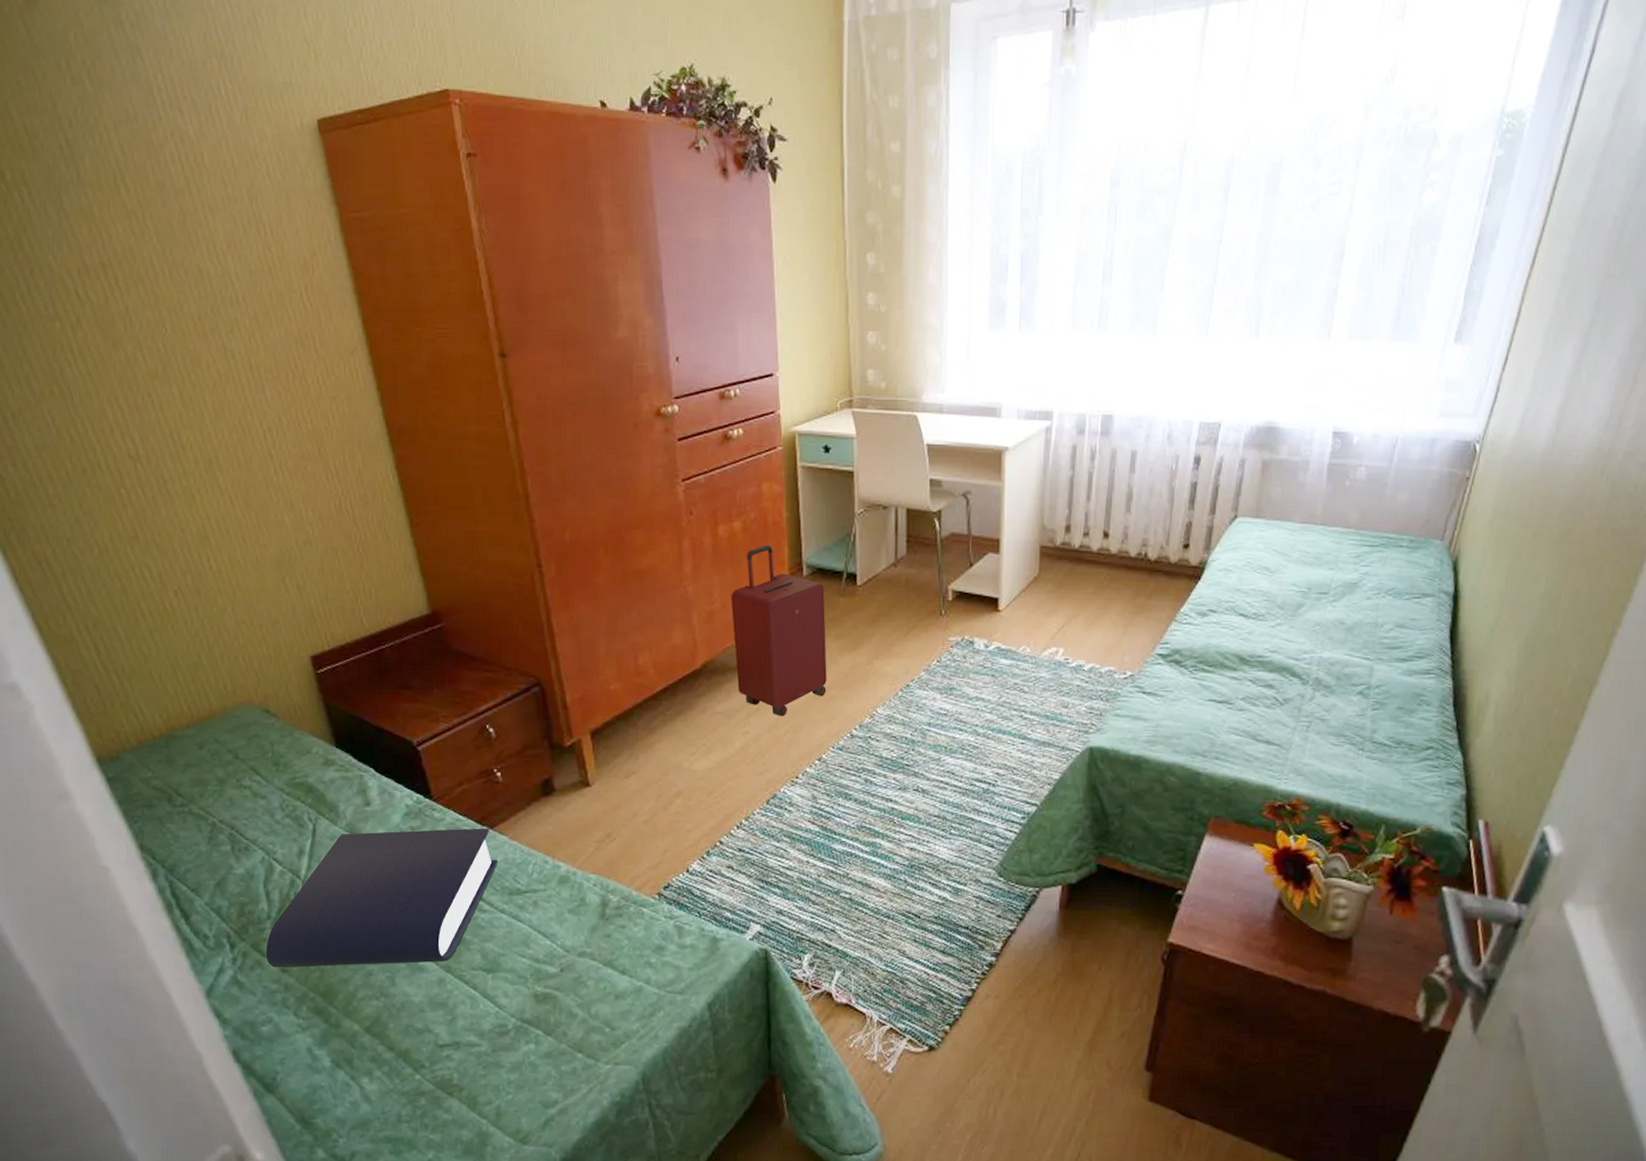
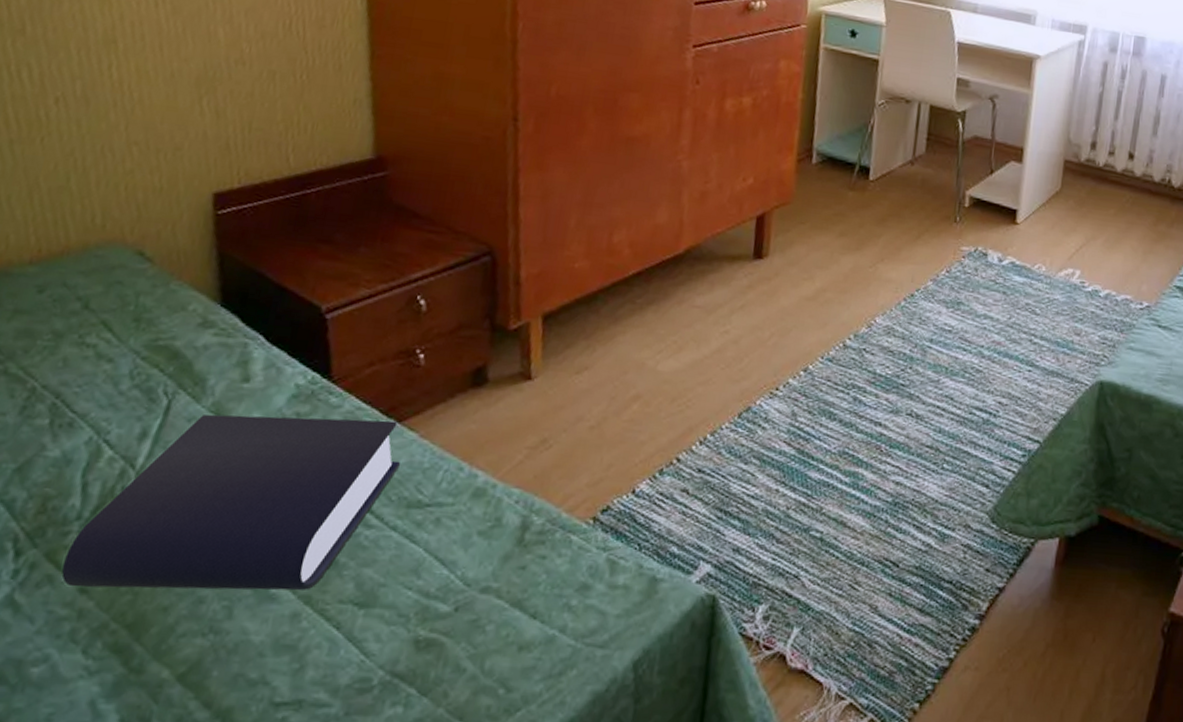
suitcase: present [731,544,827,717] -> none [723,125,834,317]

